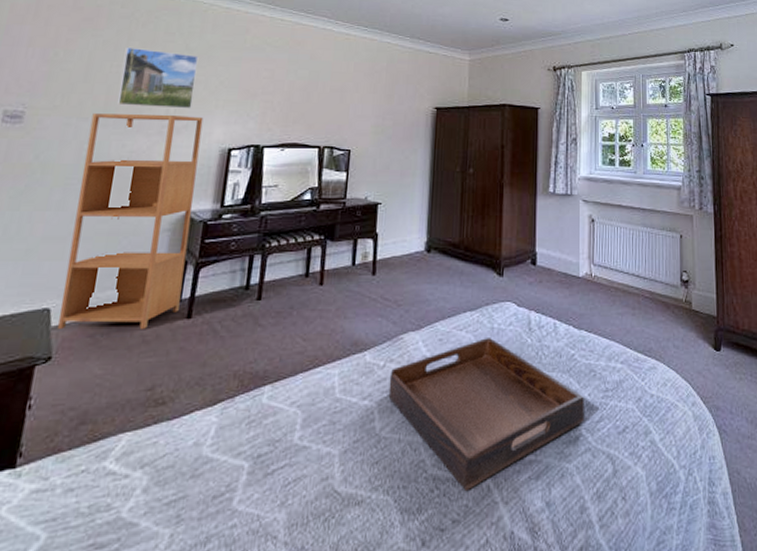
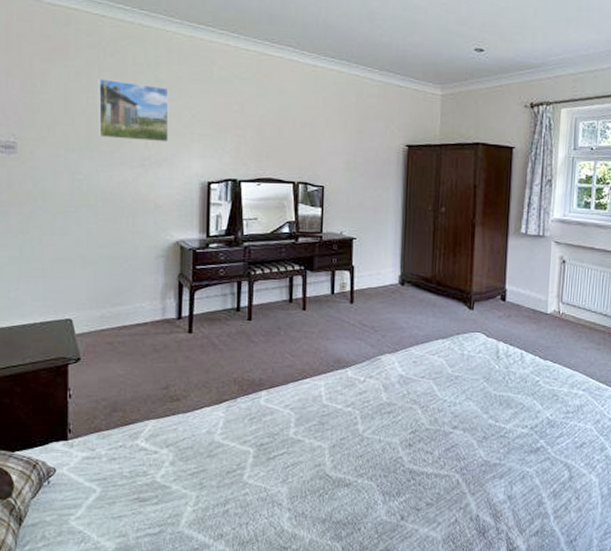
bookshelf: present [58,113,204,330] -> none [78,145,182,340]
serving tray: present [388,338,584,492] -> none [369,362,546,483]

